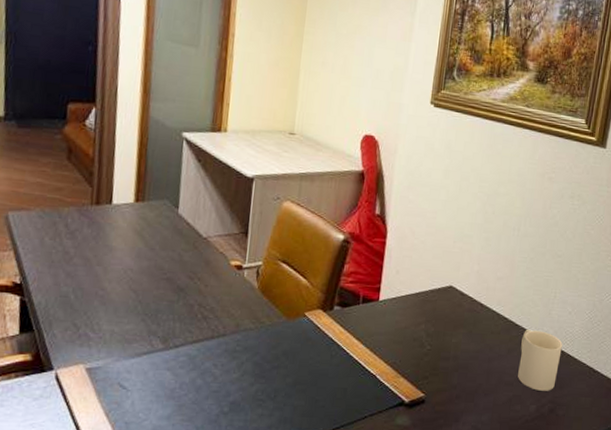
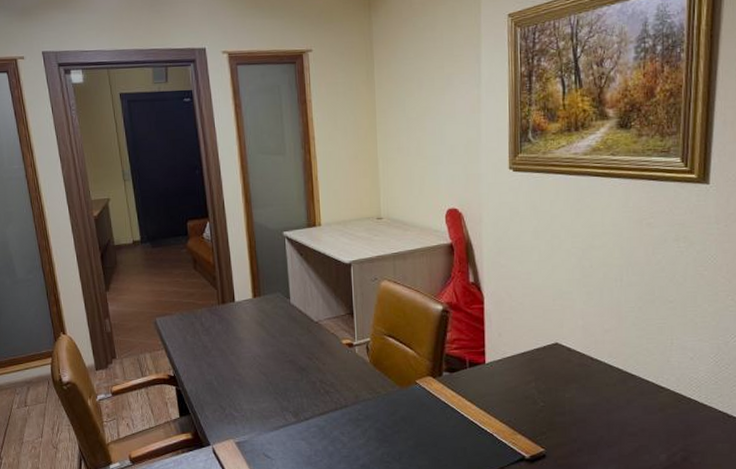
cup: present [518,329,563,391] -> none [641,378,688,440]

